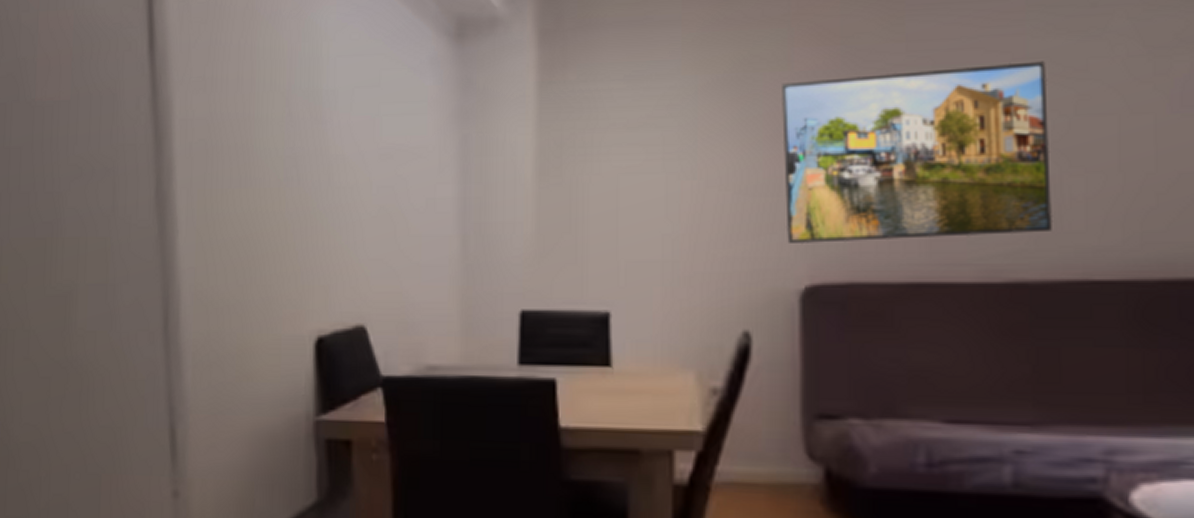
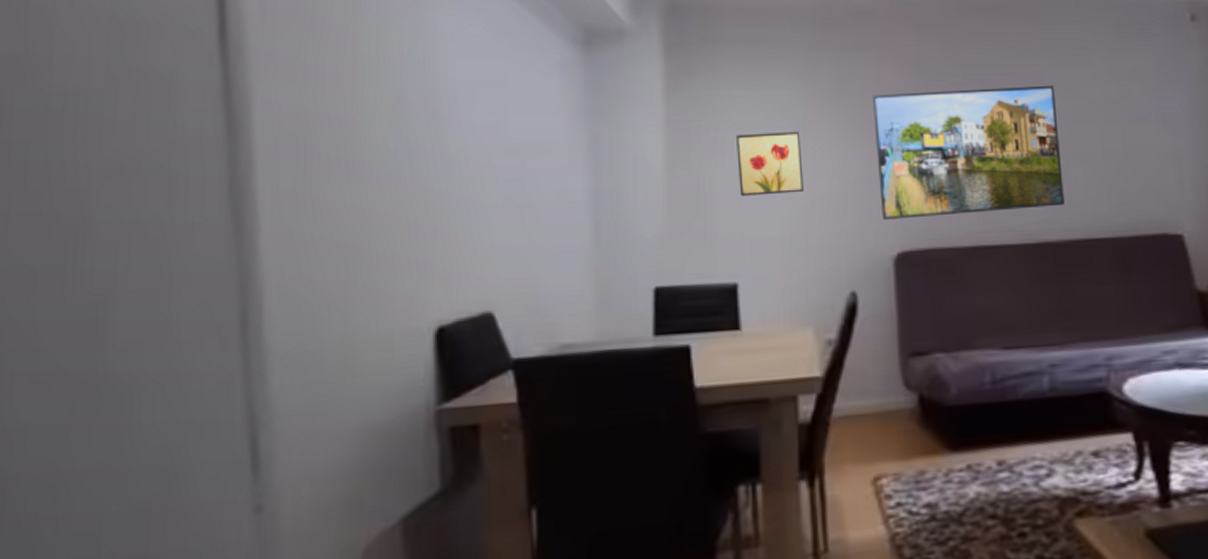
wall art: none [613,131,691,209] -> present [735,131,804,196]

